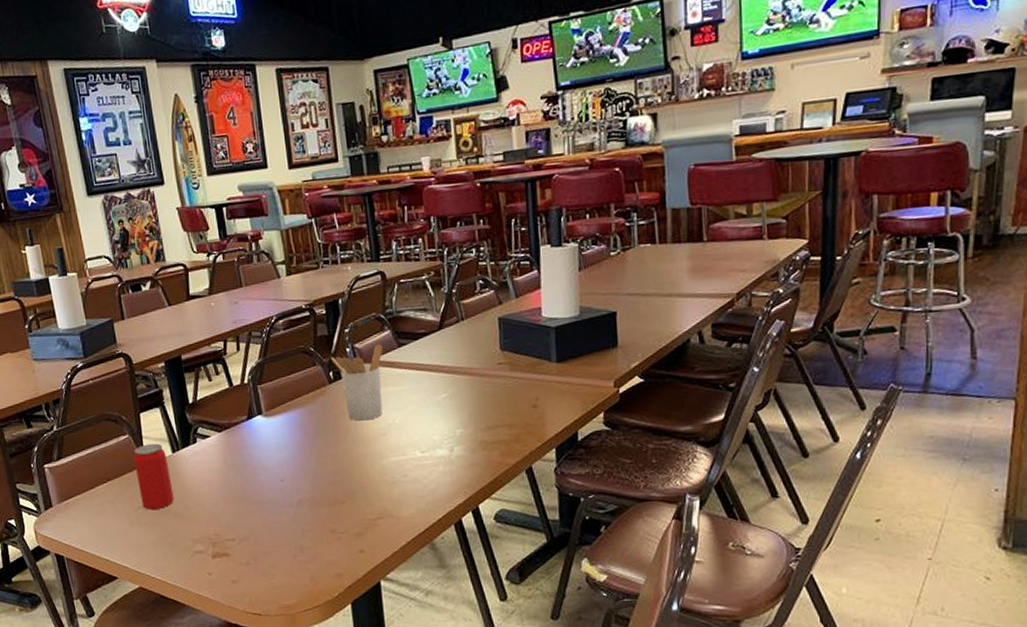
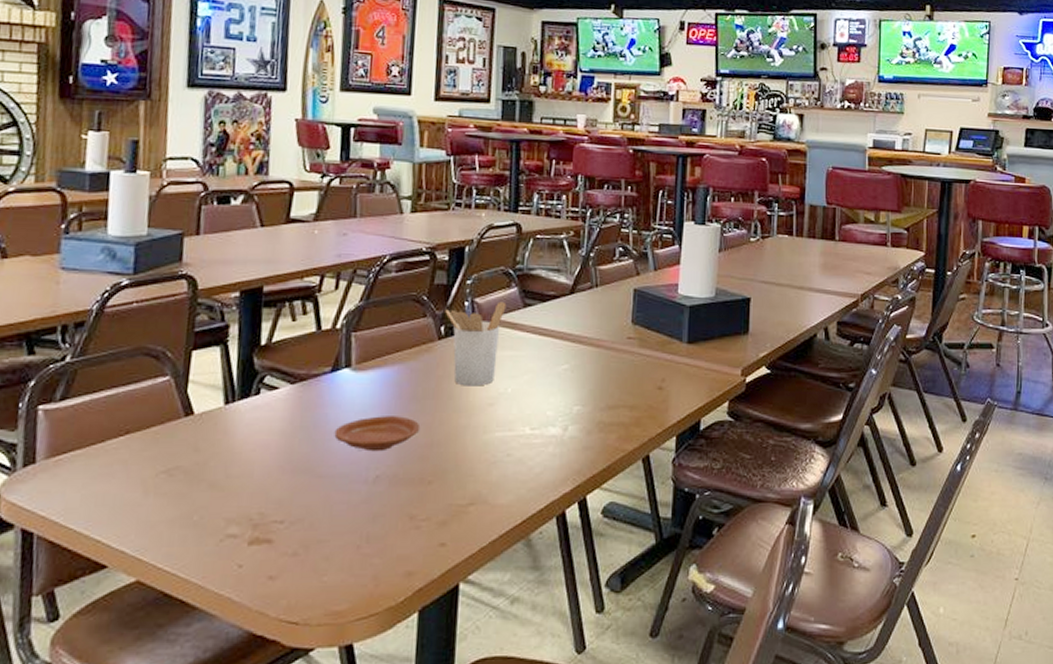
beverage can: present [133,443,174,510] -> none [167,390,216,476]
plate: none [259,450,328,481] -> present [334,416,421,452]

